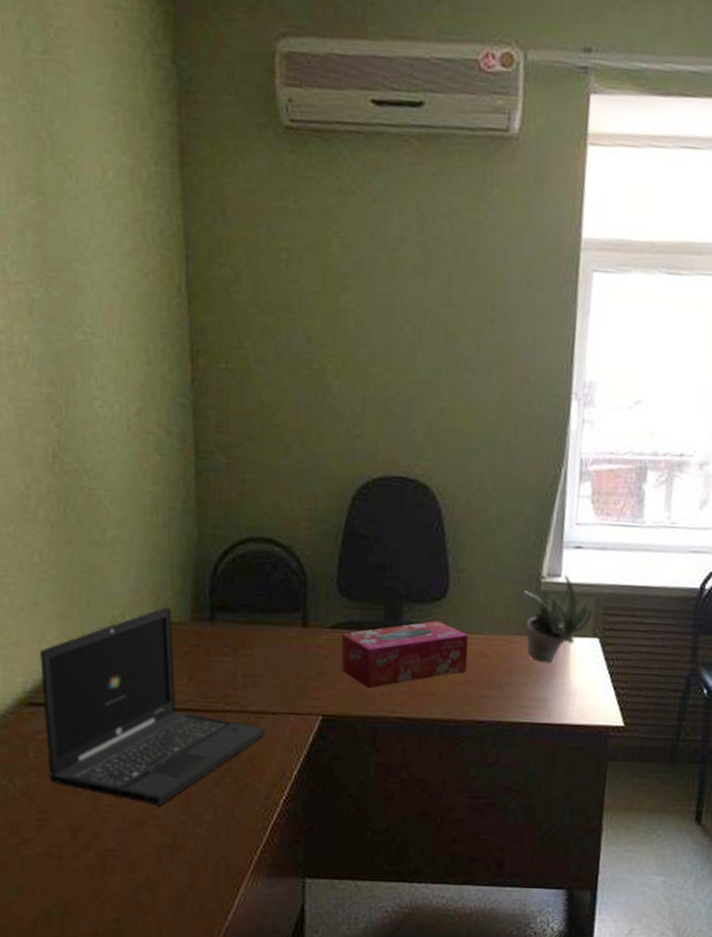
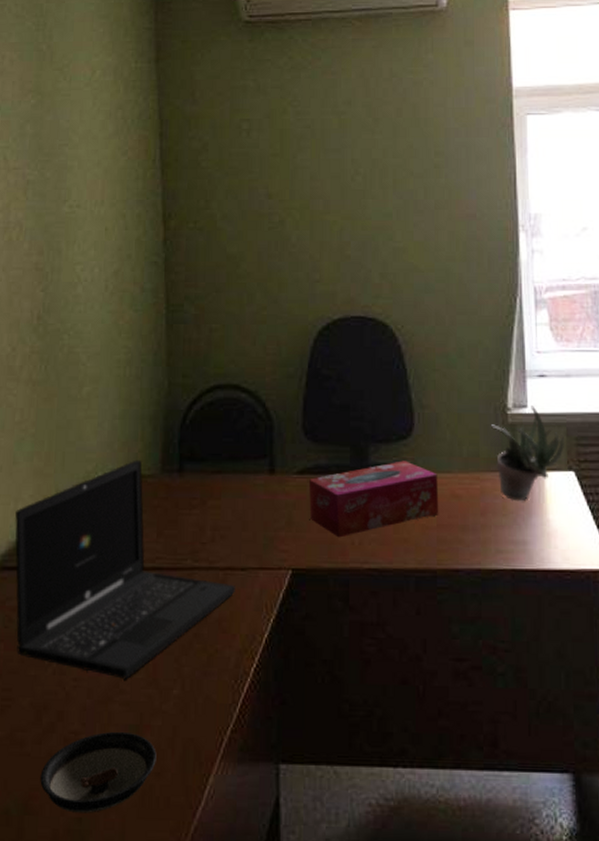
saucer: none [79,849,190,916] -> present [40,731,157,813]

